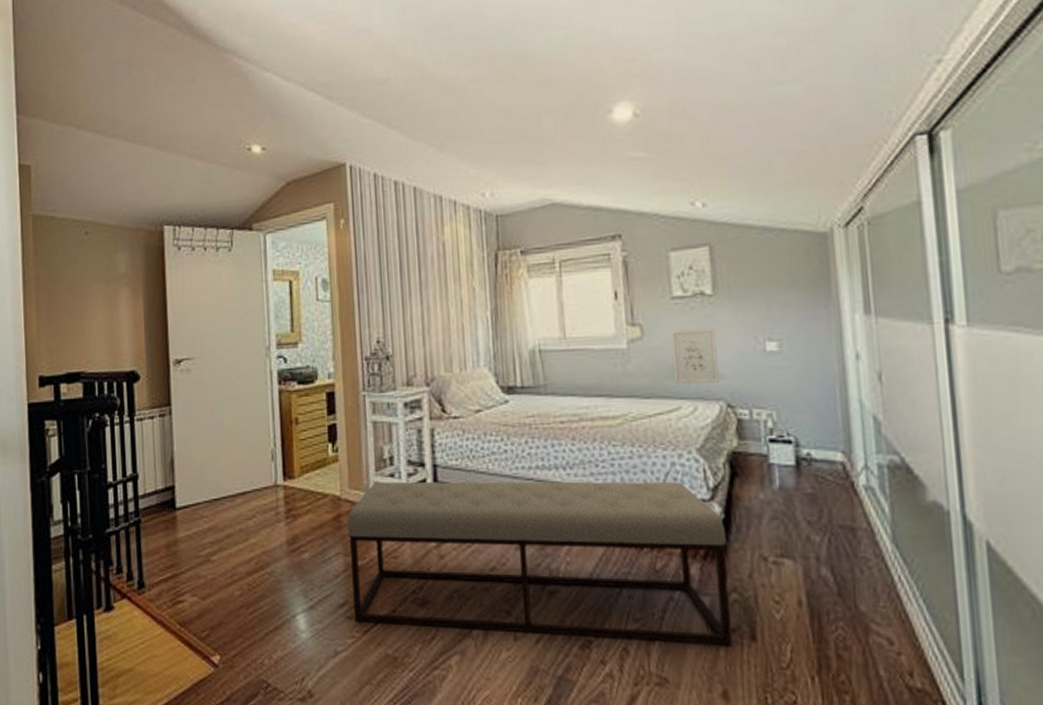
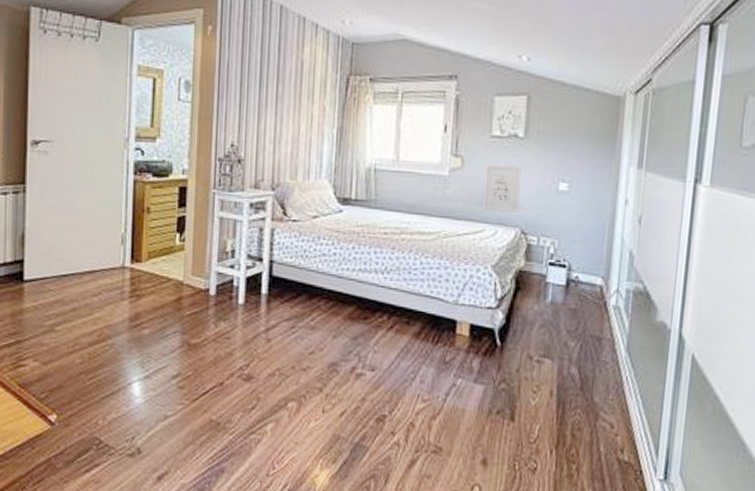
bench: present [347,481,732,646] -> none [185,271,504,425]

